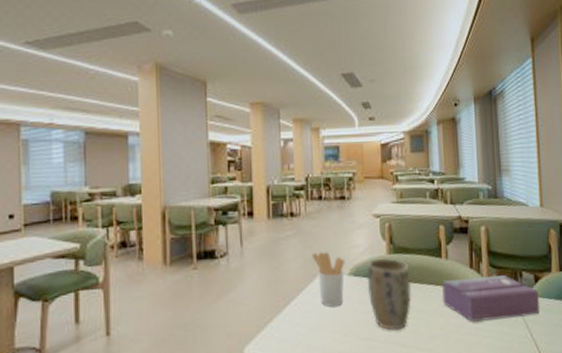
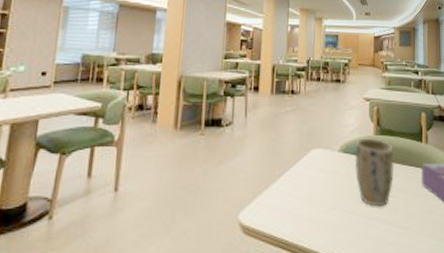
utensil holder: present [311,252,346,307] -> none [307,128,337,180]

